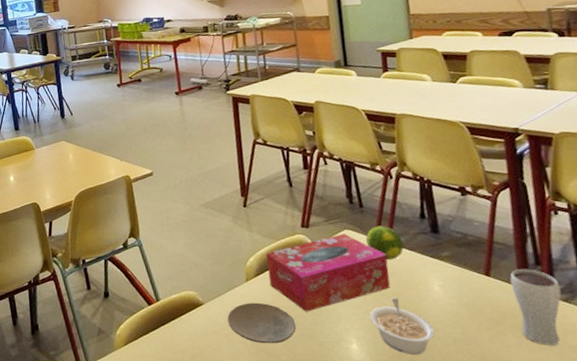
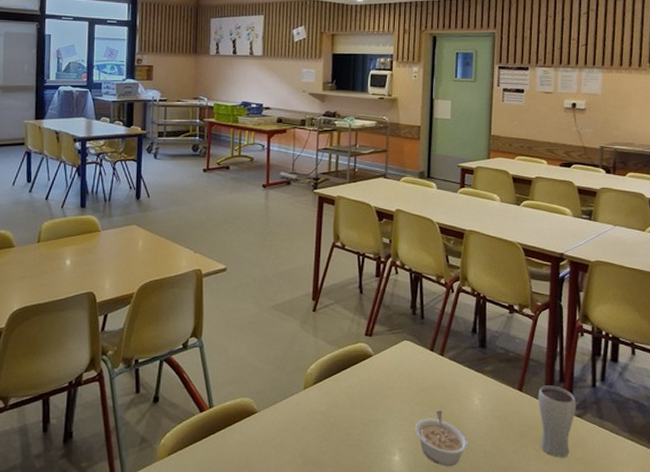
plate: present [227,302,297,344] -> none [280,412,346,455]
tissue box: present [266,234,390,312] -> none [326,344,438,423]
fruit: present [365,225,404,260] -> none [421,338,454,373]

